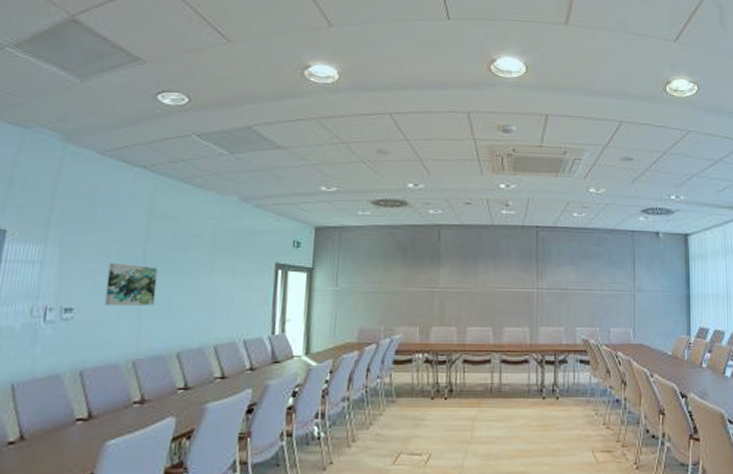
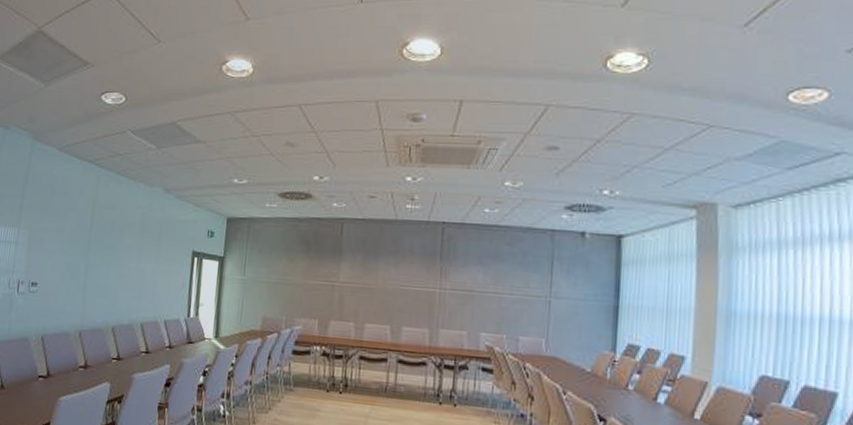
wall art: present [104,262,159,306] -> none [59,245,100,285]

